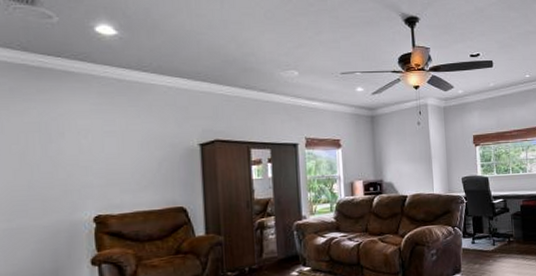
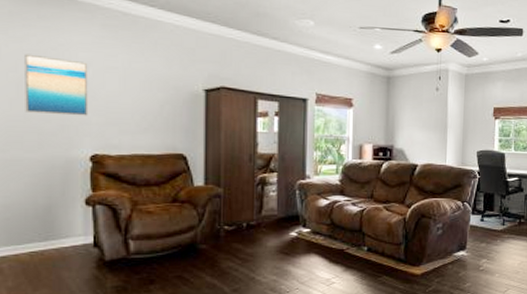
wall art: none [26,126,90,181] -> present [25,53,88,116]

